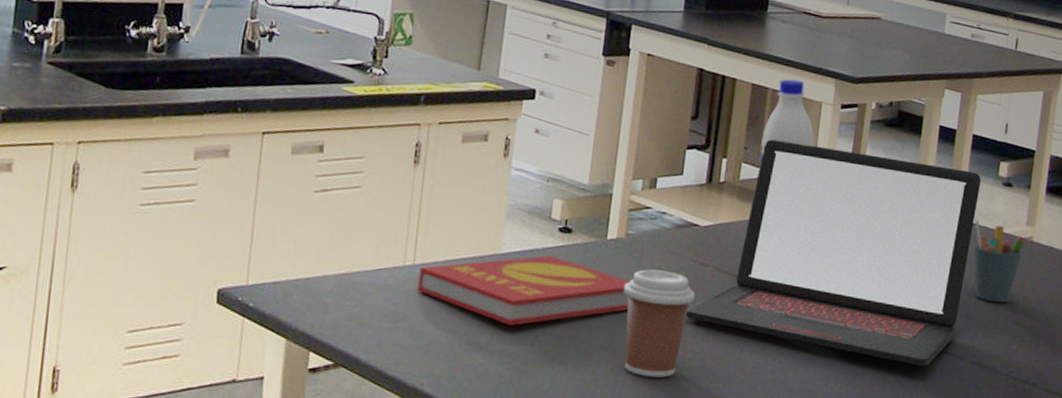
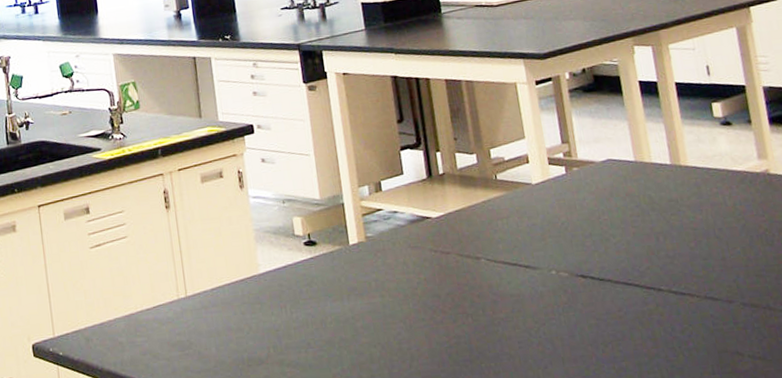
book: present [417,255,631,326] -> none [192,268,386,338]
coffee cup: present [623,269,695,378] -> none [375,264,445,366]
laptop: present [685,139,982,366] -> none [440,118,717,316]
water bottle: present [759,79,815,163] -> none [467,67,520,150]
pen holder: present [973,219,1027,303] -> none [702,163,764,241]

